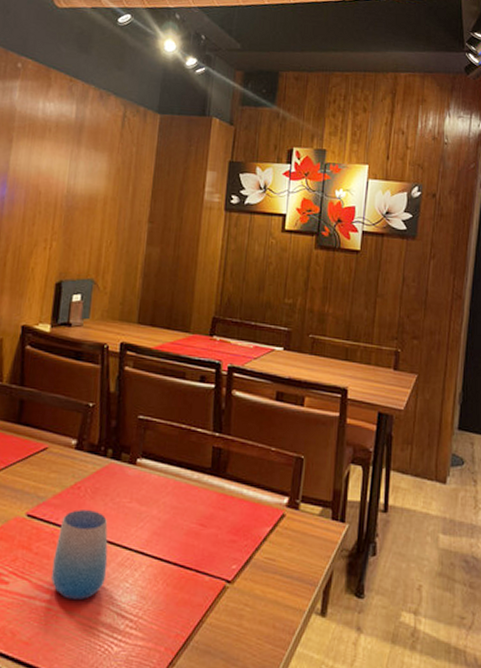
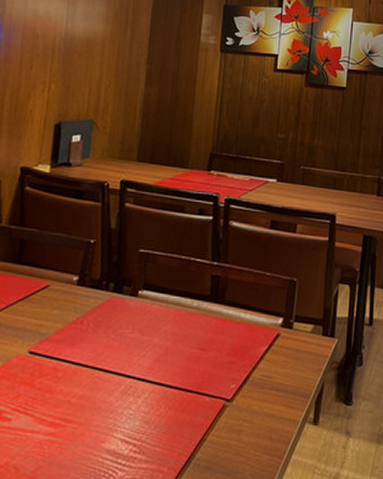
cup: present [51,509,108,601] -> none [55,343,111,431]

